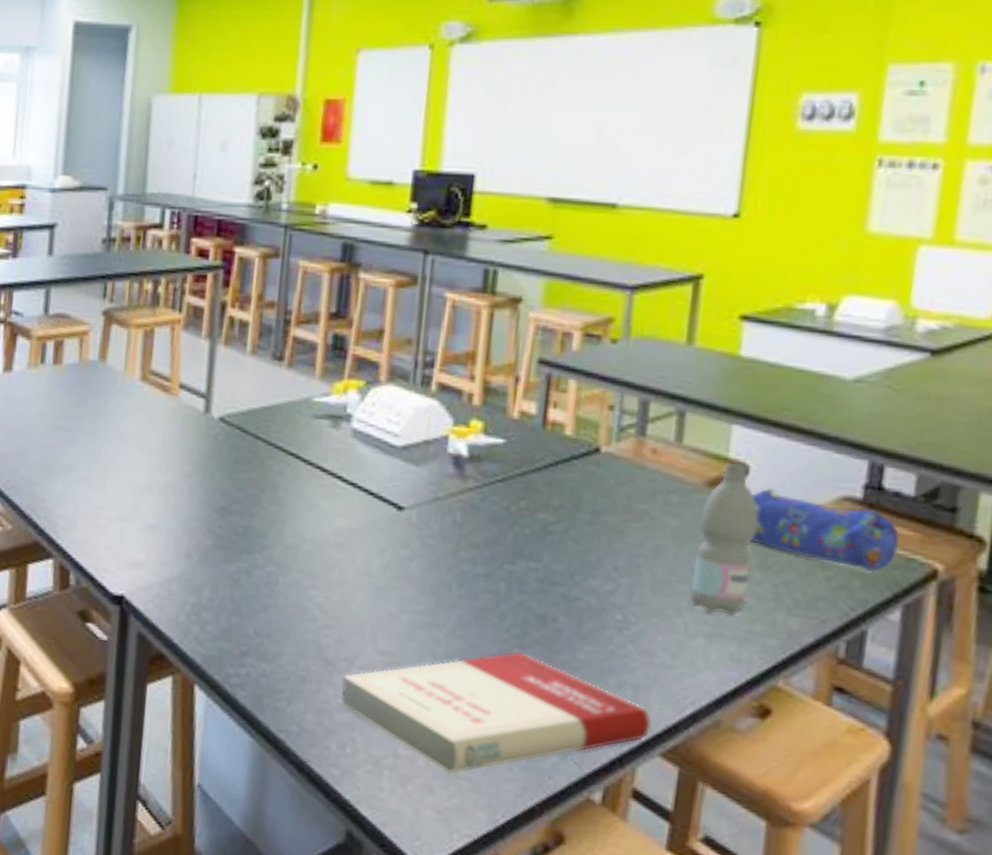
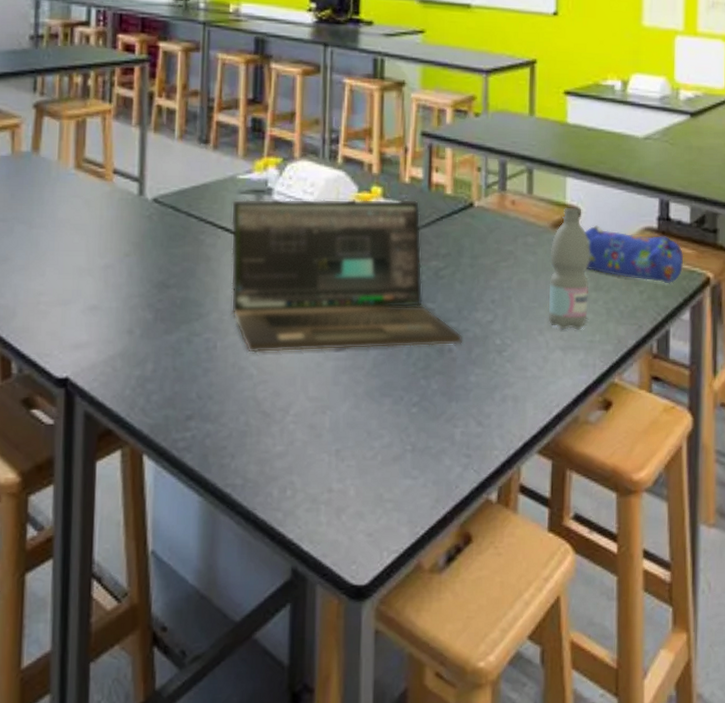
laptop: none [296,424,574,615] -> present [230,198,463,353]
book: present [340,651,653,775] -> none [278,382,530,499]

